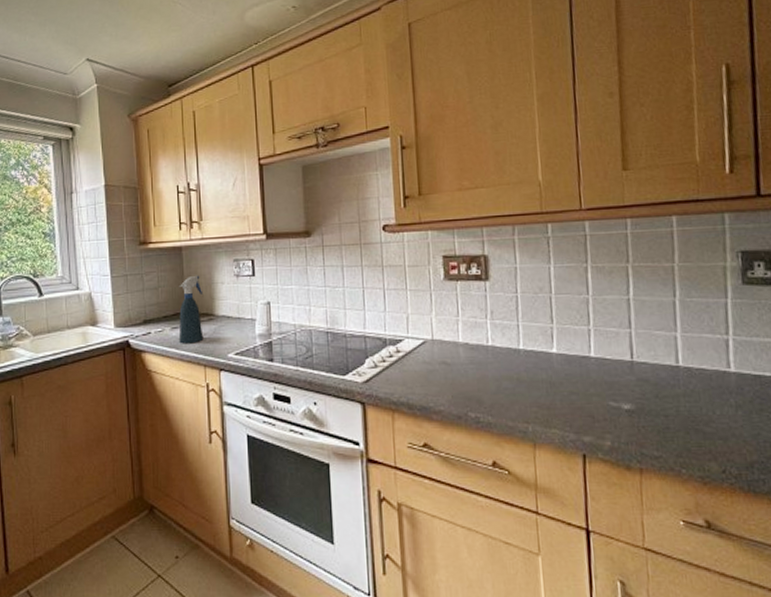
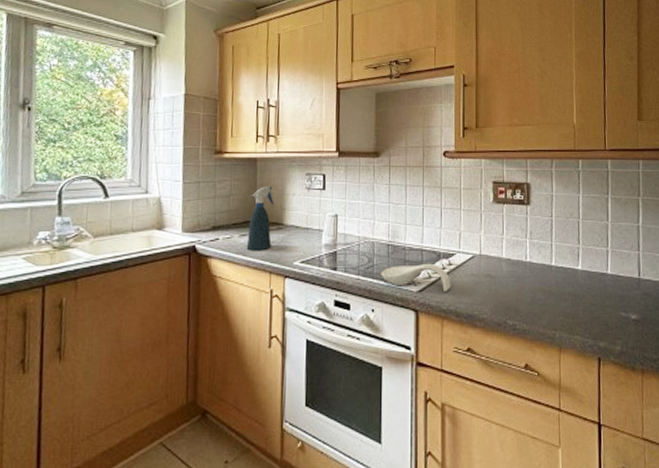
spoon rest: none [321,350,401,382] -> present [381,263,451,292]

